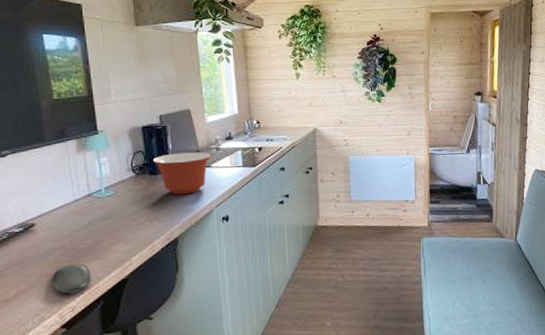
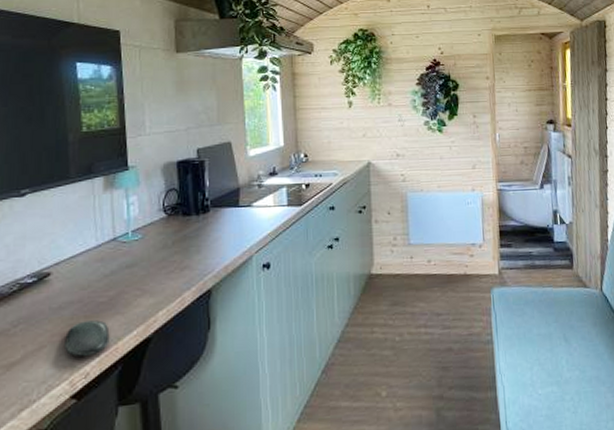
mixing bowl: present [152,152,211,195] -> none [187,189,252,239]

